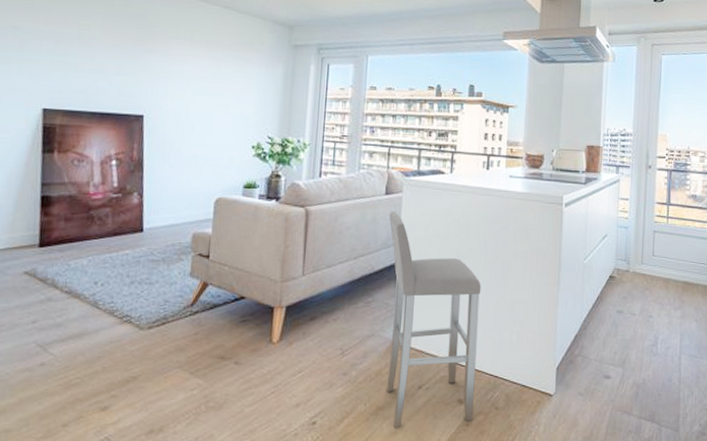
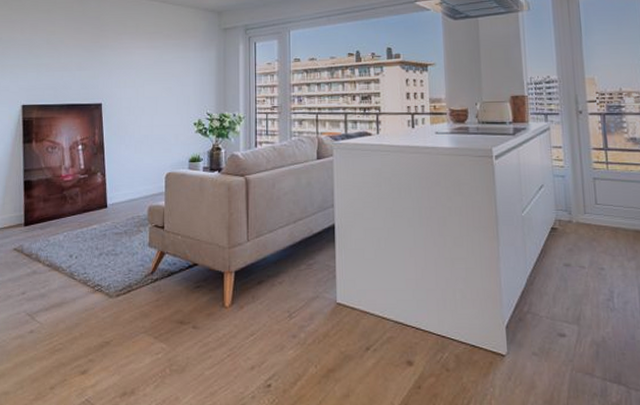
bar stool: present [387,210,482,428] -> none [322,174,424,391]

